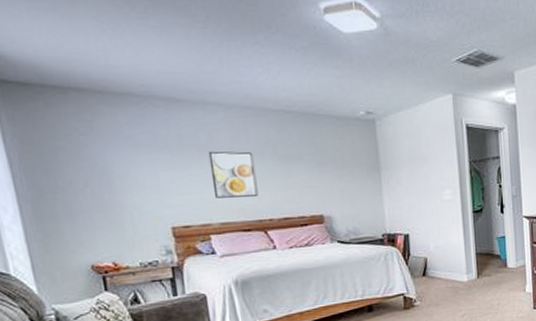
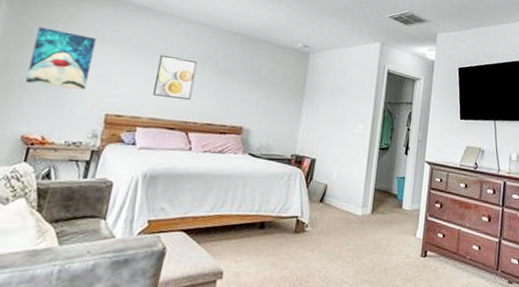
wall art: none [58,143,139,210] -> present [25,27,96,90]

